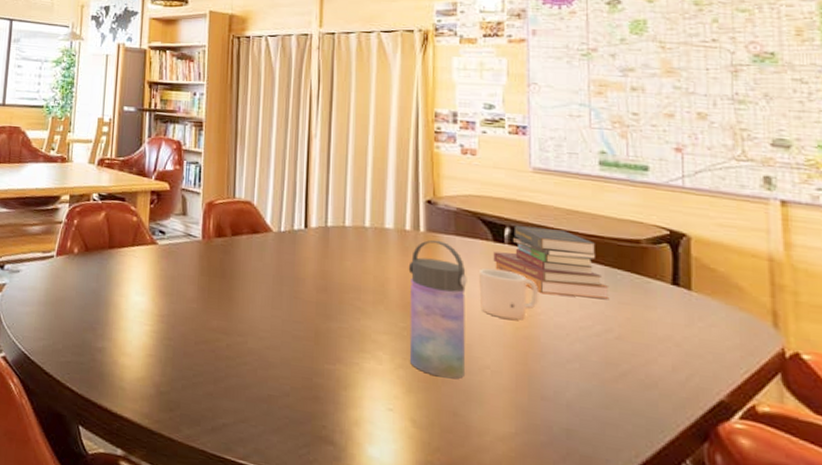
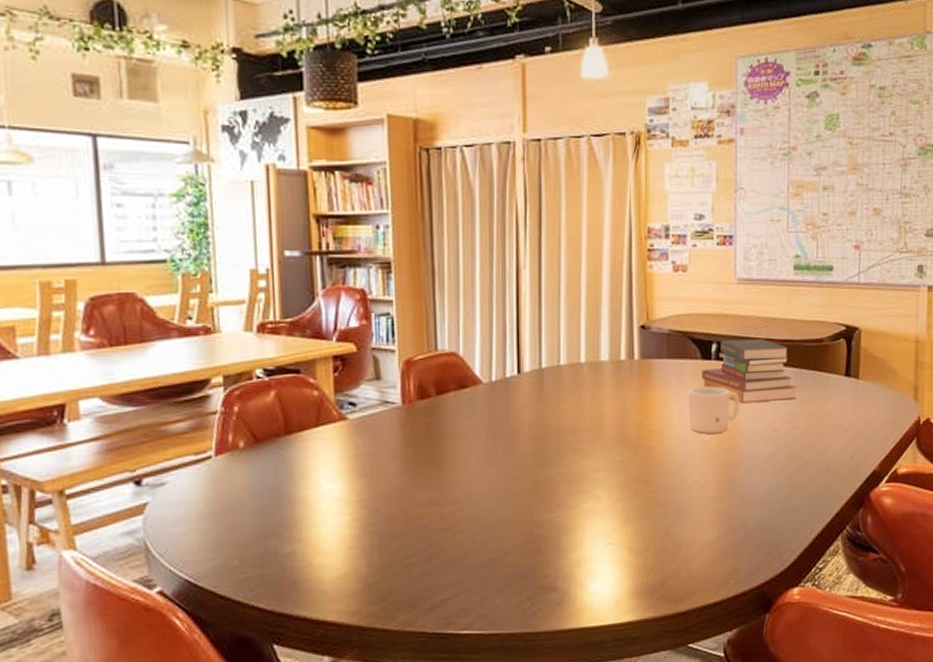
water bottle: present [408,239,467,379] -> none [624,366,678,502]

